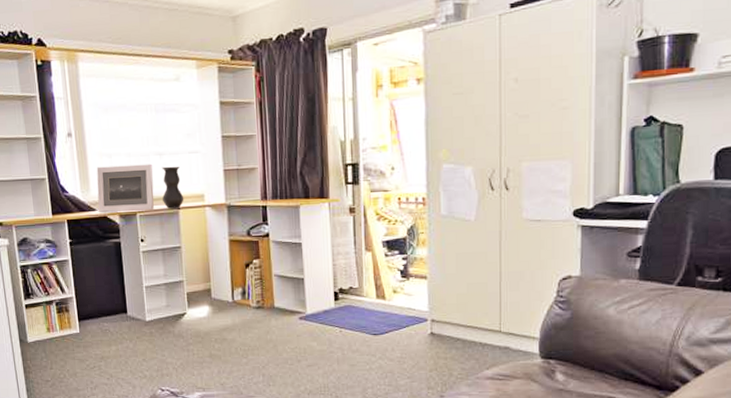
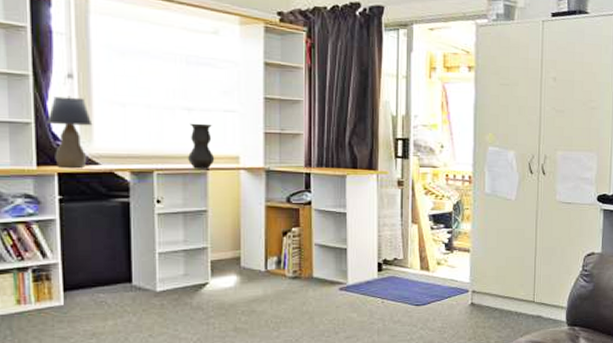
table lamp: none [55,152,89,215] -> present [46,96,93,168]
picture frame: present [96,164,154,212] -> none [102,115,179,168]

